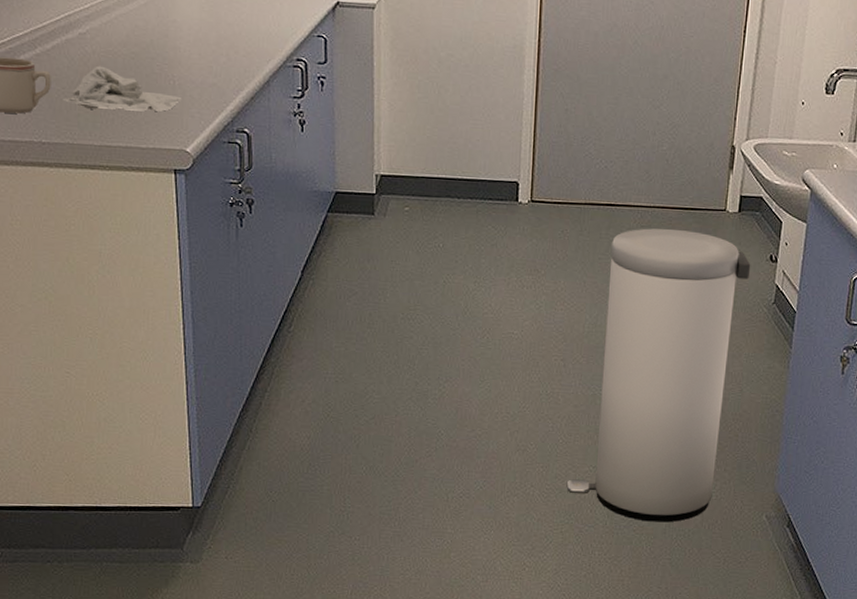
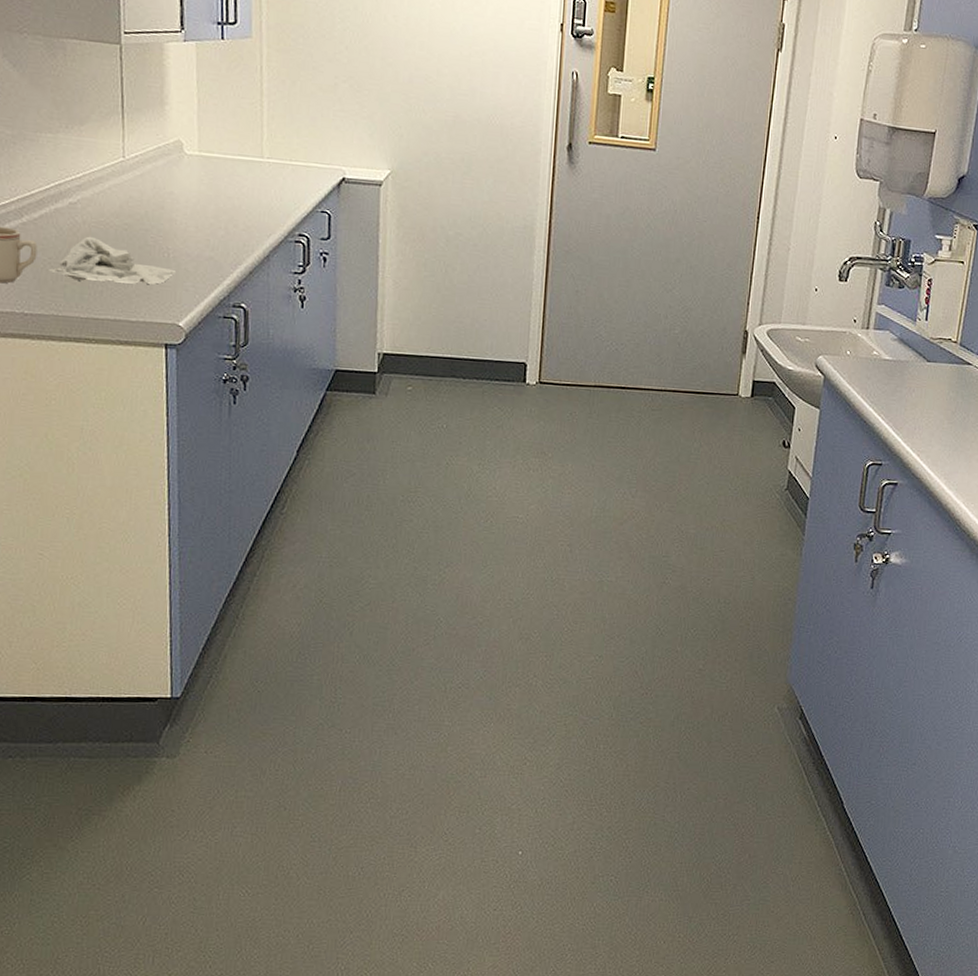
pedal bin: present [566,228,751,523] -> none [571,412,764,714]

